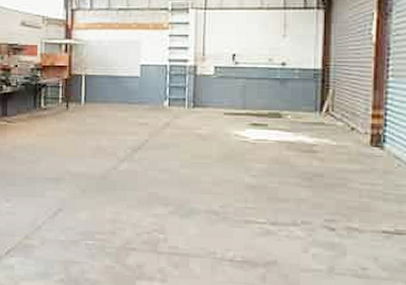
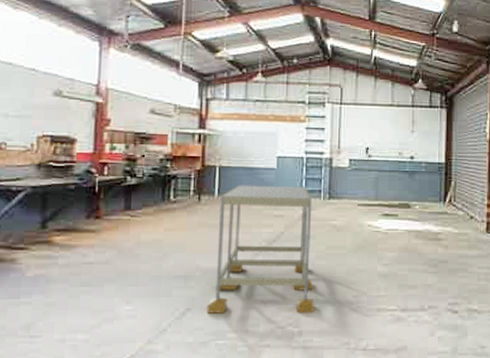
work table: none [76,93,179,221] -> present [206,185,314,314]

